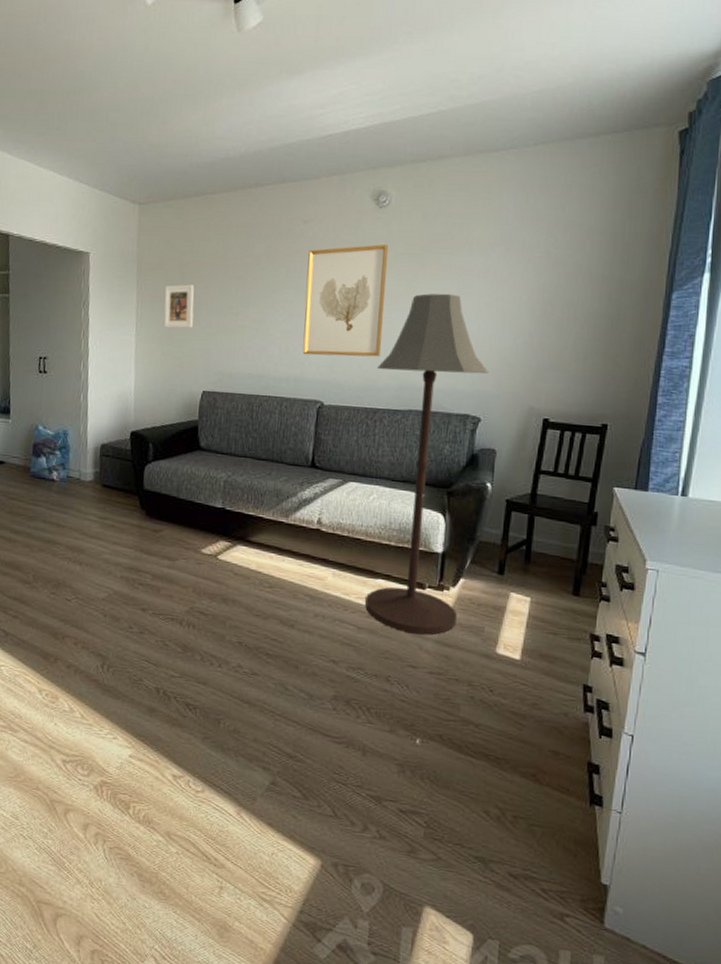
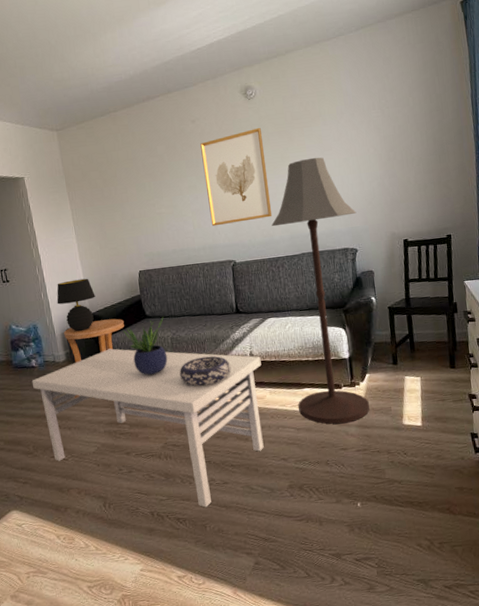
coffee table: none [47,477,330,699] -> present [31,348,264,508]
side table: none [94,440,172,543] -> present [64,318,124,402]
table lamp: none [97,386,144,450] -> present [57,278,96,332]
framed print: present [163,284,194,328] -> none [92,187,120,227]
potted plant: none [168,453,221,521] -> present [123,317,168,375]
decorative bowl: none [225,511,291,549] -> present [179,356,231,386]

